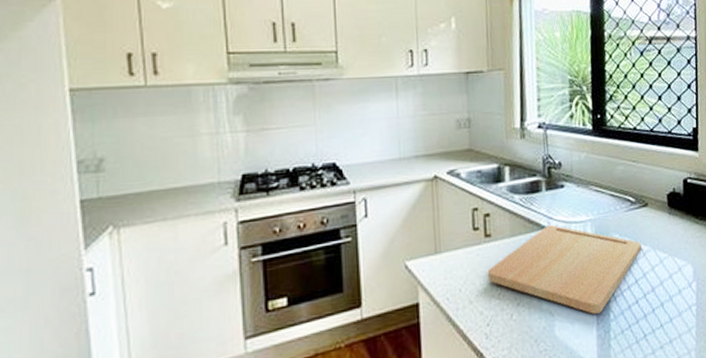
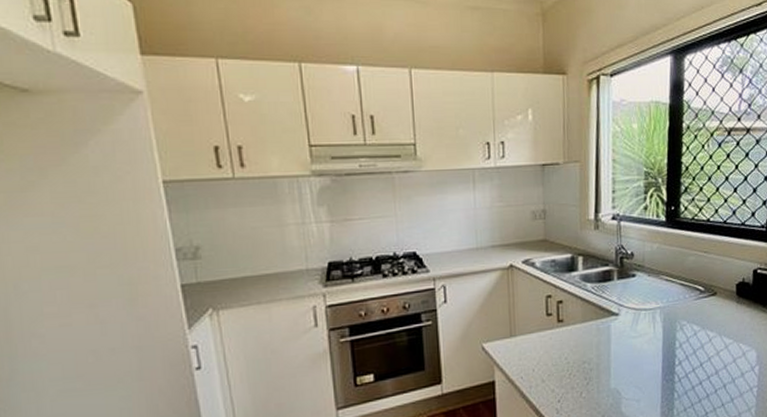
cutting board: present [487,225,642,314] -> none [559,312,708,393]

